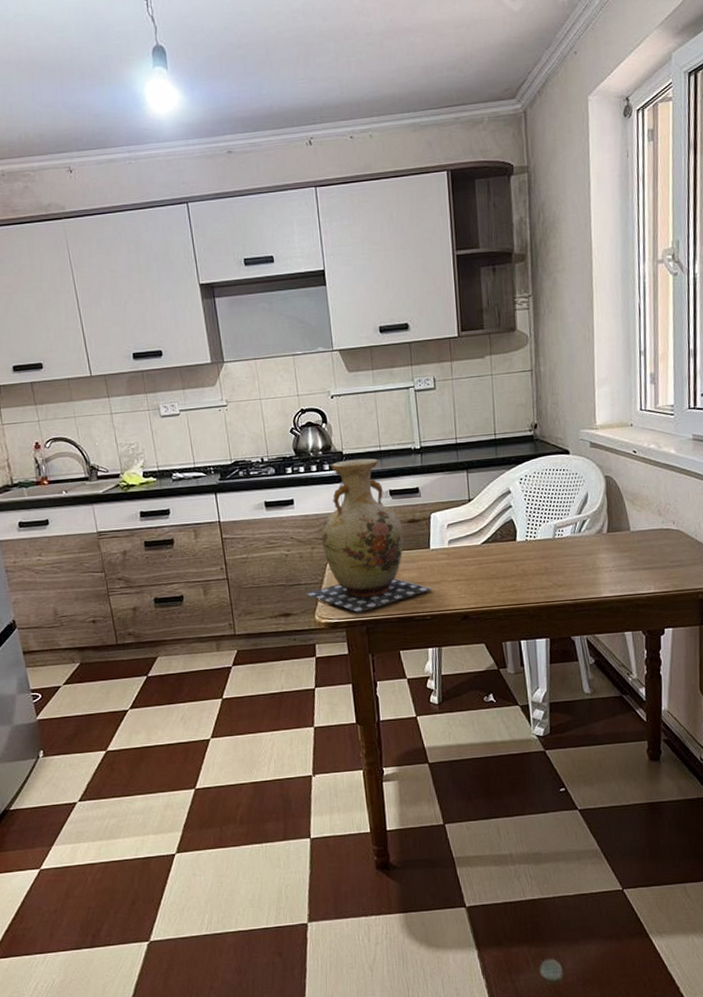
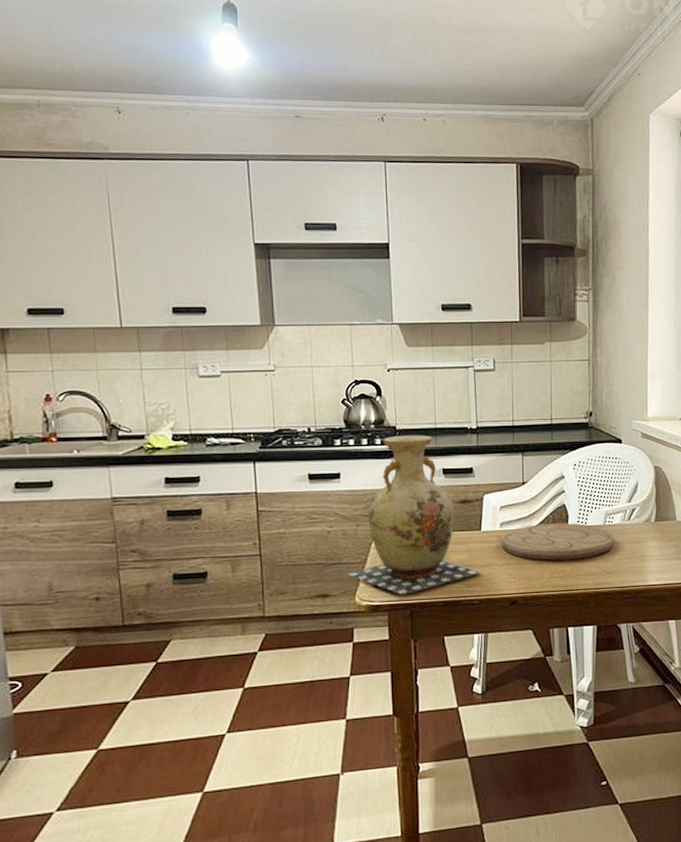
cutting board: none [450,537,565,576] -> present [501,523,614,561]

